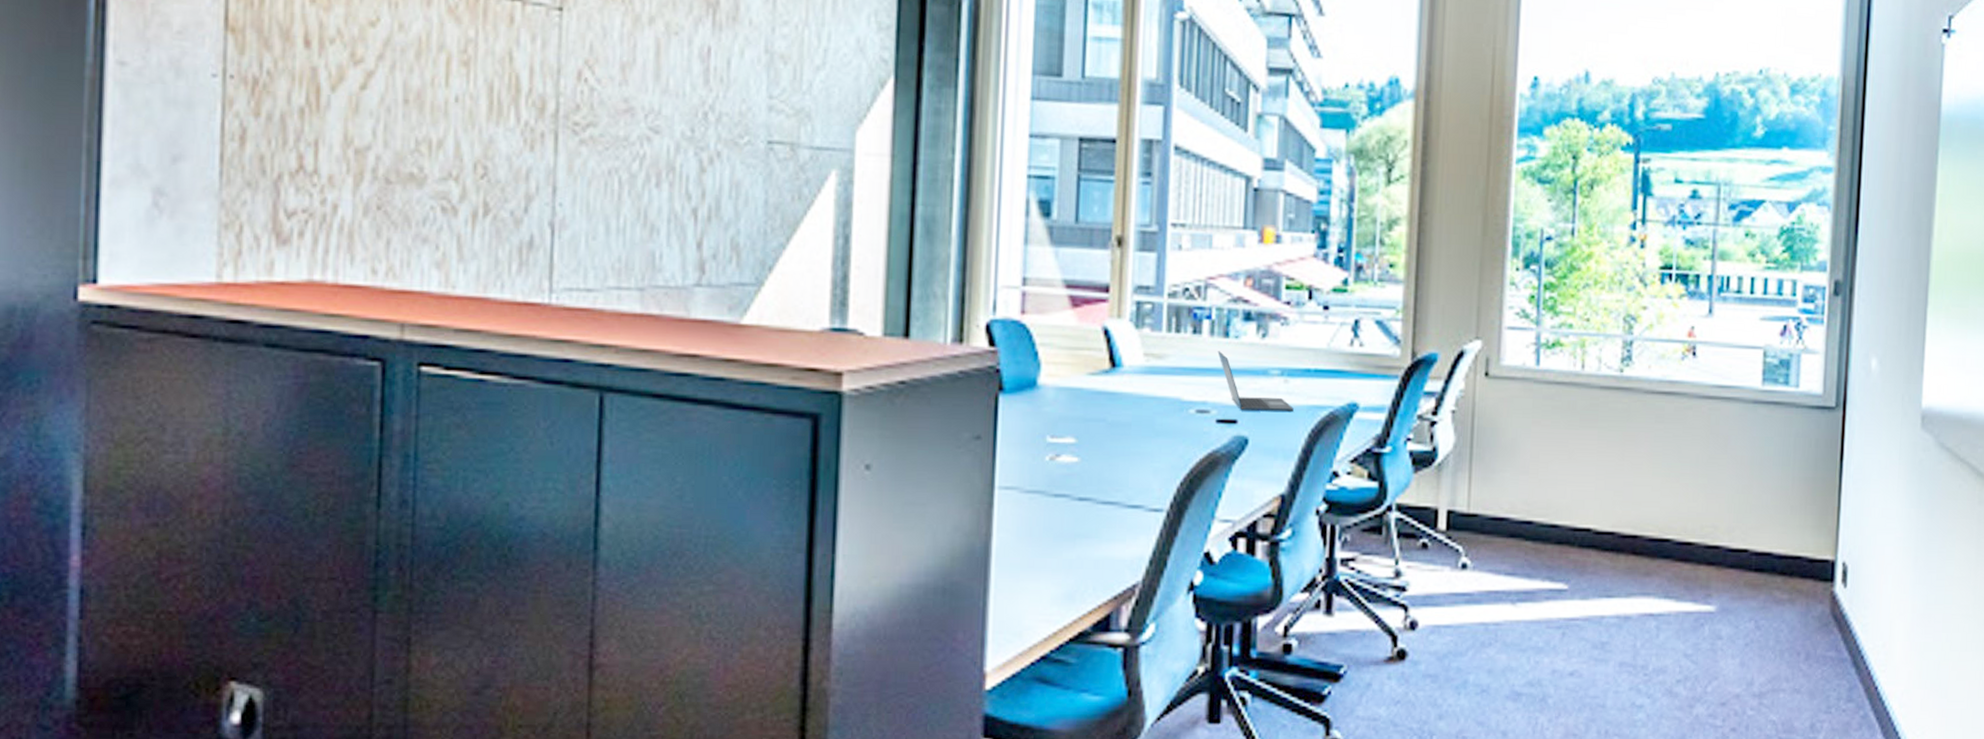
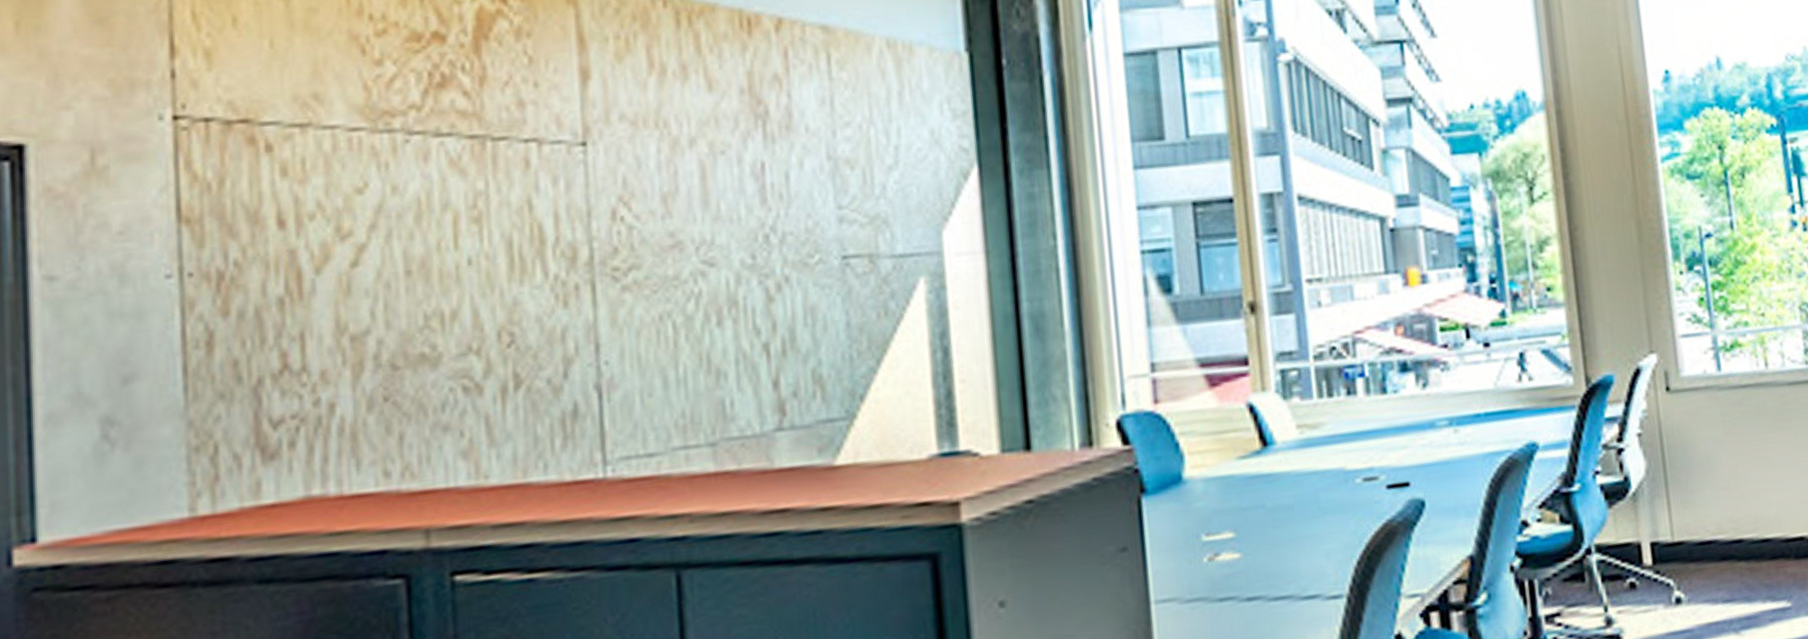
laptop: present [1217,351,1294,413] -> none [1377,410,1469,472]

